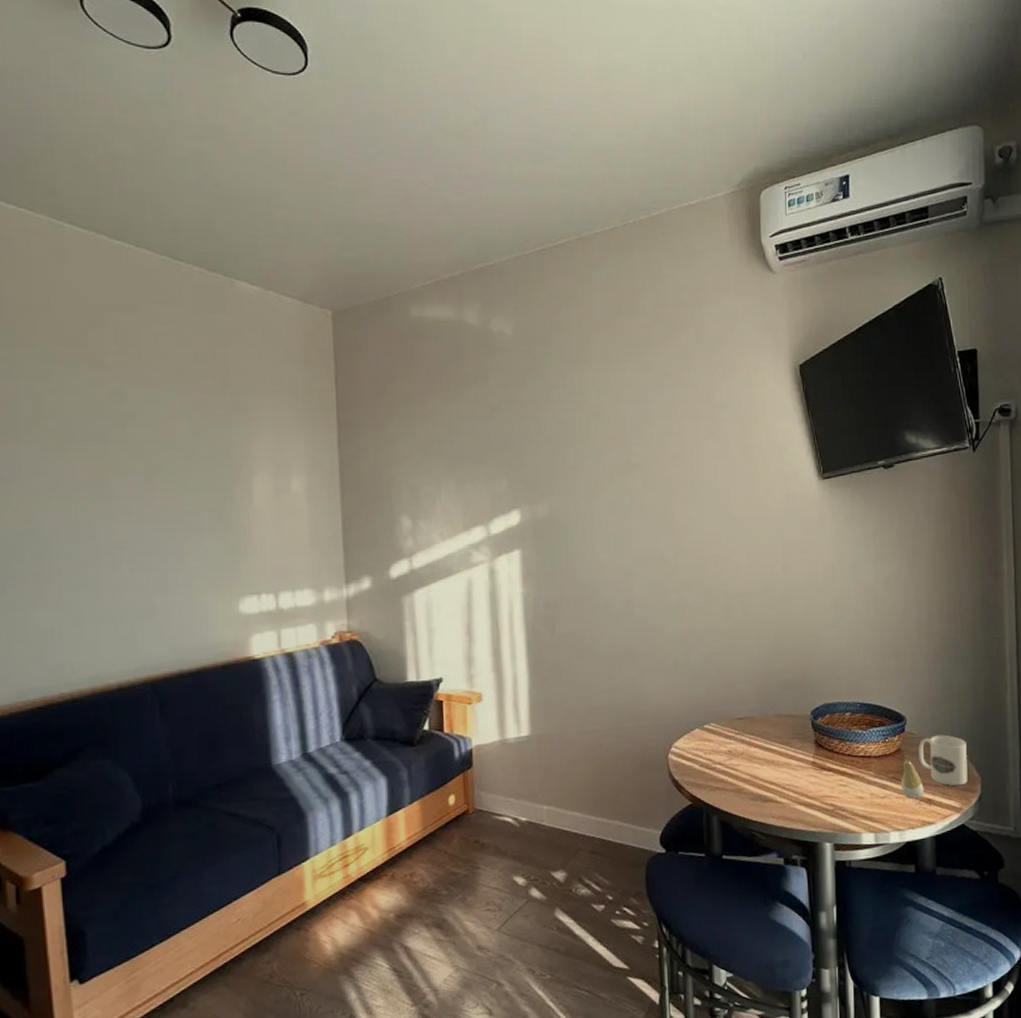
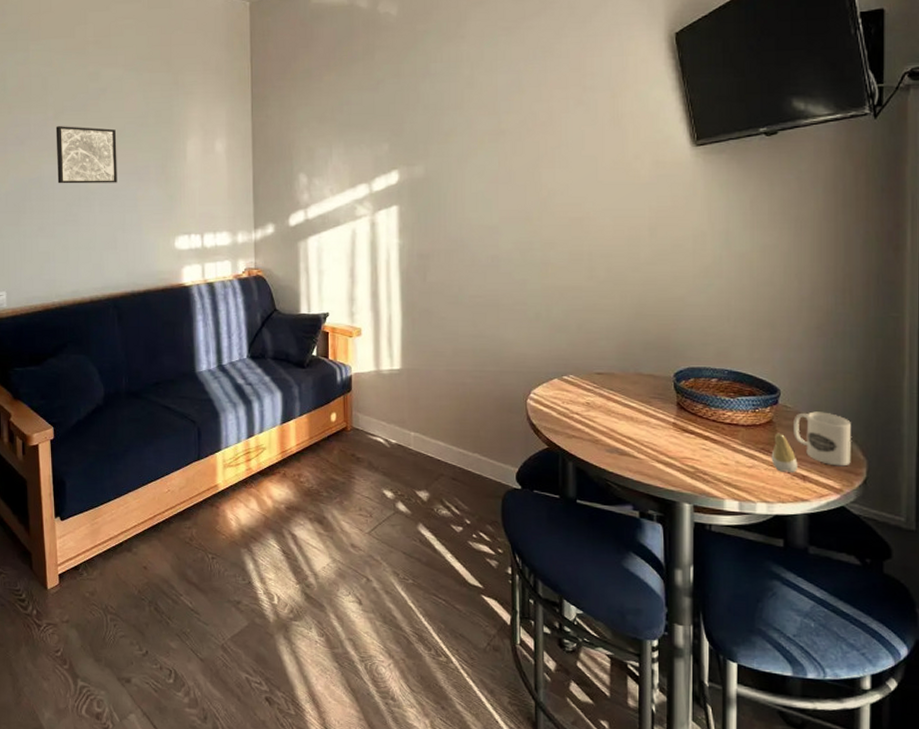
wall art: none [59,460,155,537] -> present [55,126,117,184]

